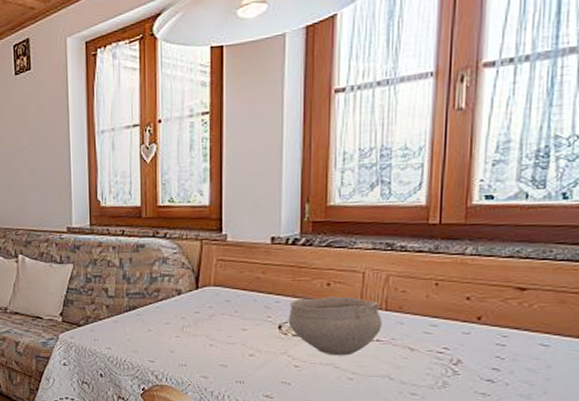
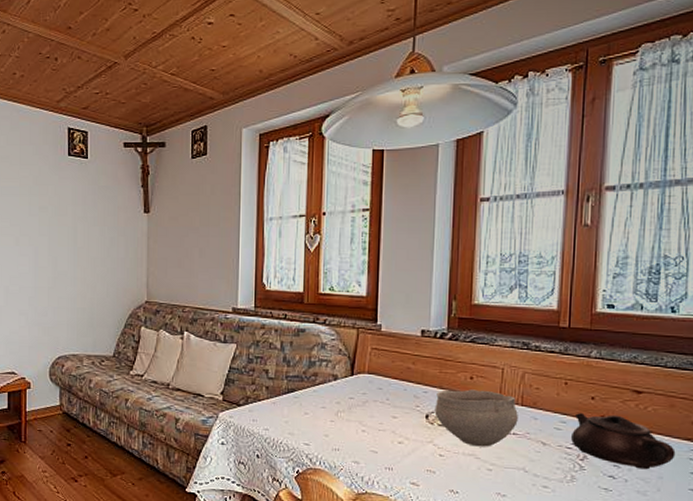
teapot: none [443,315,566,372] -> present [571,413,676,470]

